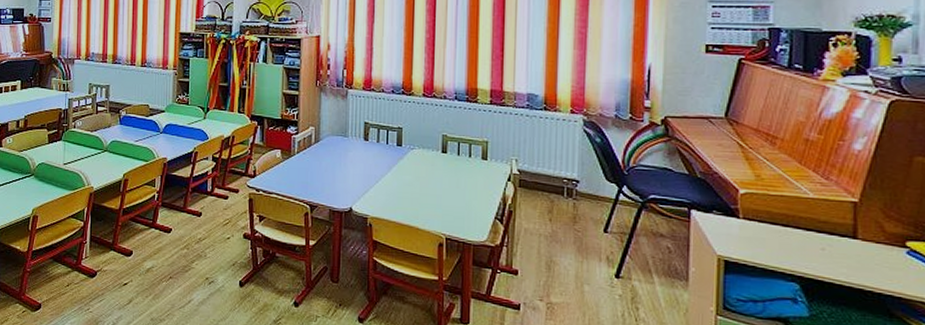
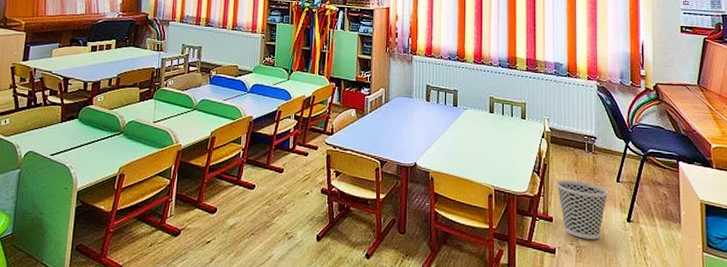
wastebasket: none [524,229,592,296] -> present [556,180,609,240]

